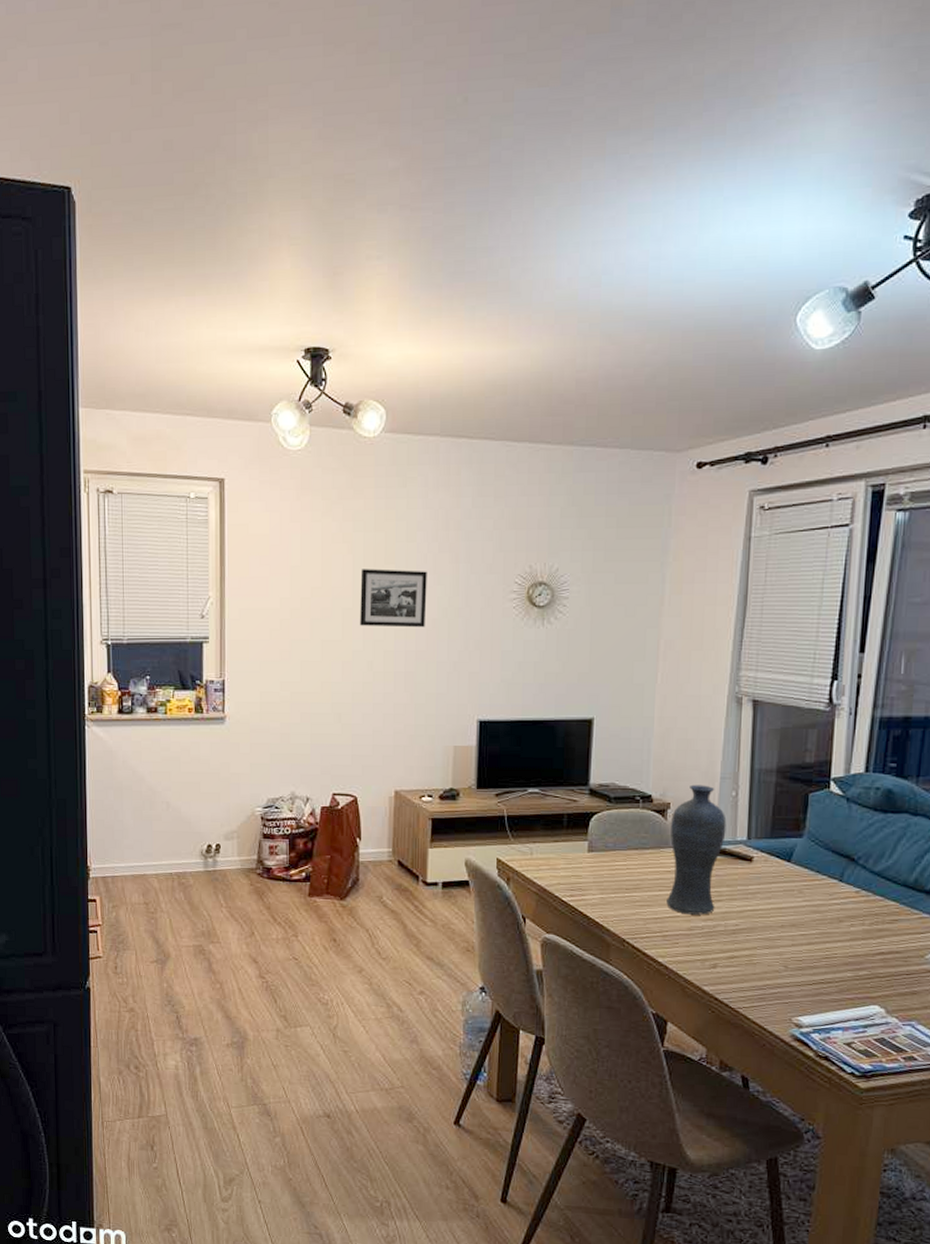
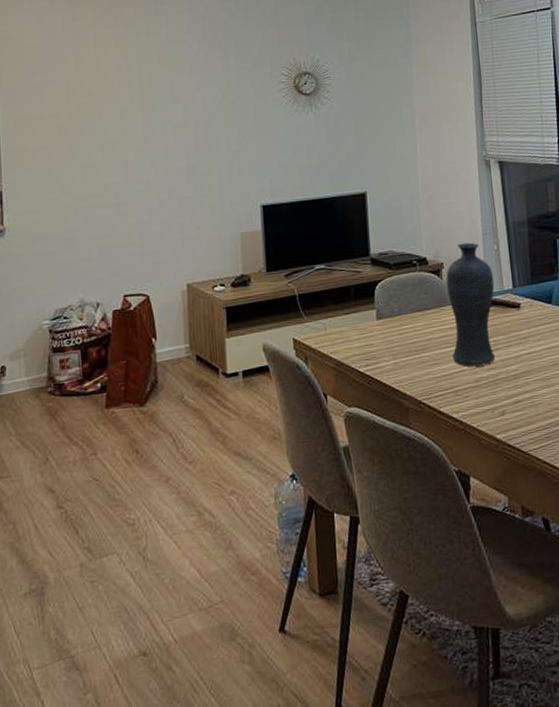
picture frame: present [360,569,427,628] -> none [136,69,203,126]

